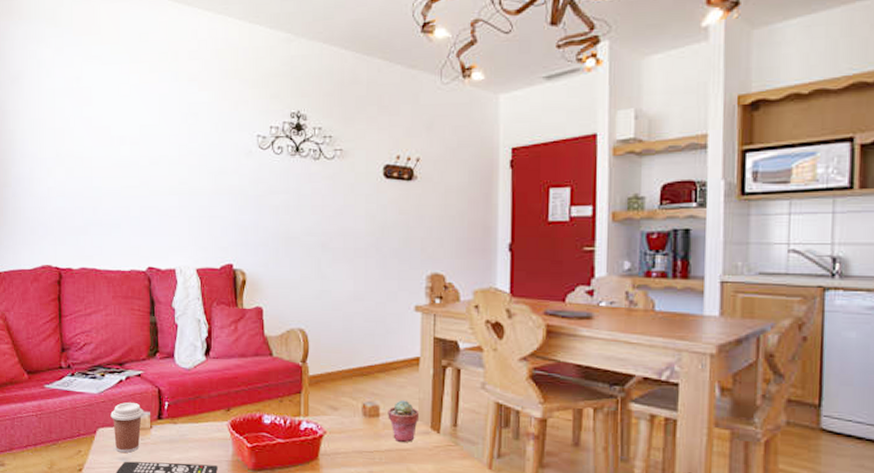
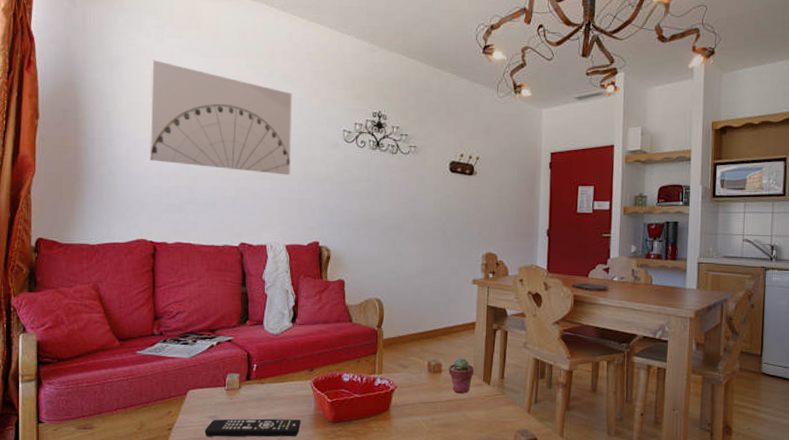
wall art: none [52,72,199,190] -> present [150,60,292,175]
coffee cup: present [111,402,144,453] -> none [201,365,234,411]

